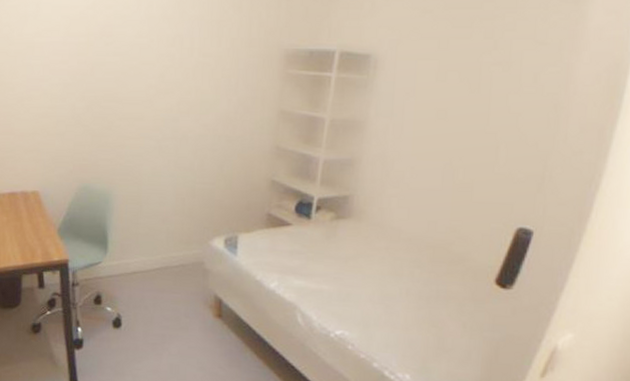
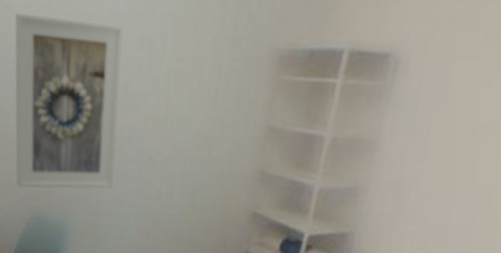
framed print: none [62,13,157,163] -> present [14,13,123,190]

